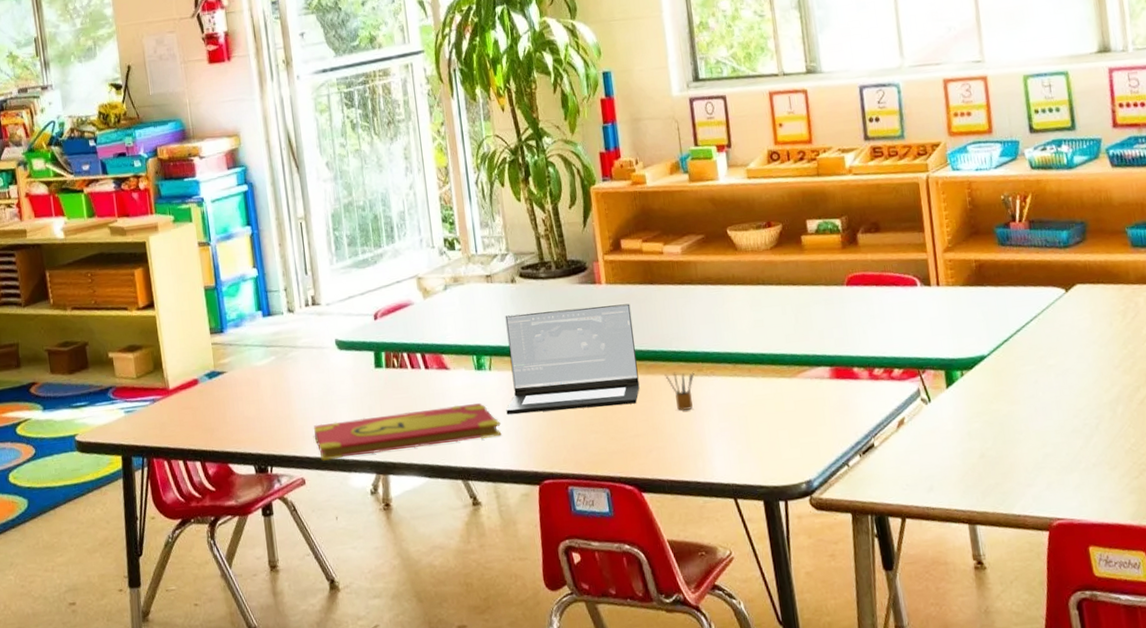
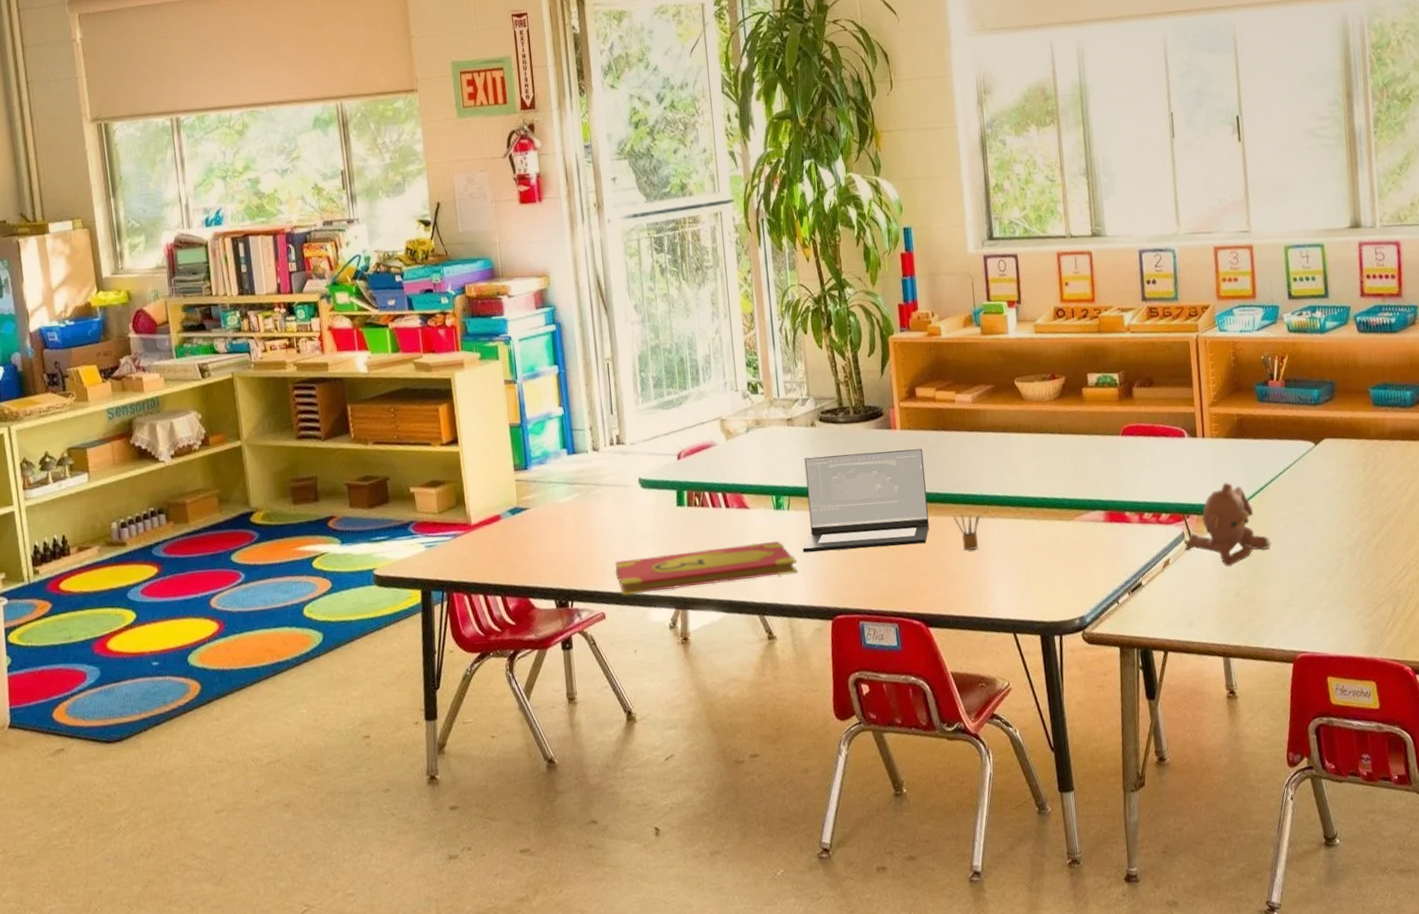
teddy bear: none [921,334,1019,426] -> present [1184,482,1271,567]

